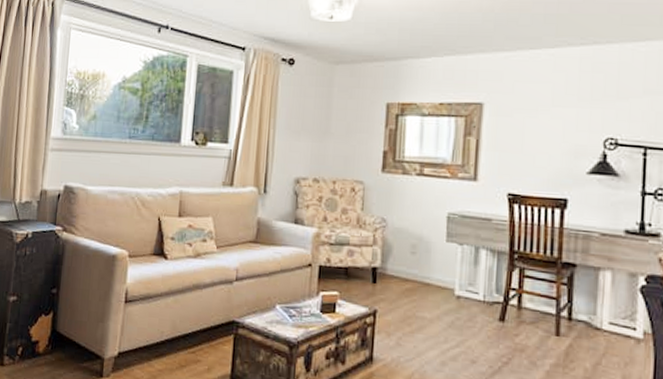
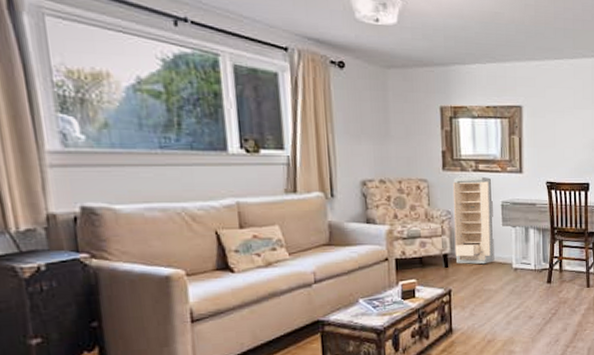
storage cabinet: none [386,181,437,286] -> present [452,176,495,265]

